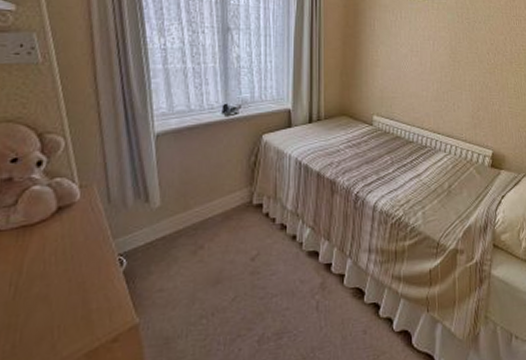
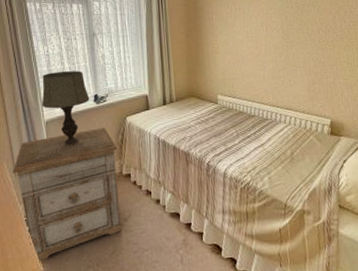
nightstand: none [104,146,249,313] -> present [12,128,123,262]
table lamp: none [151,72,217,167] -> present [41,71,90,146]

